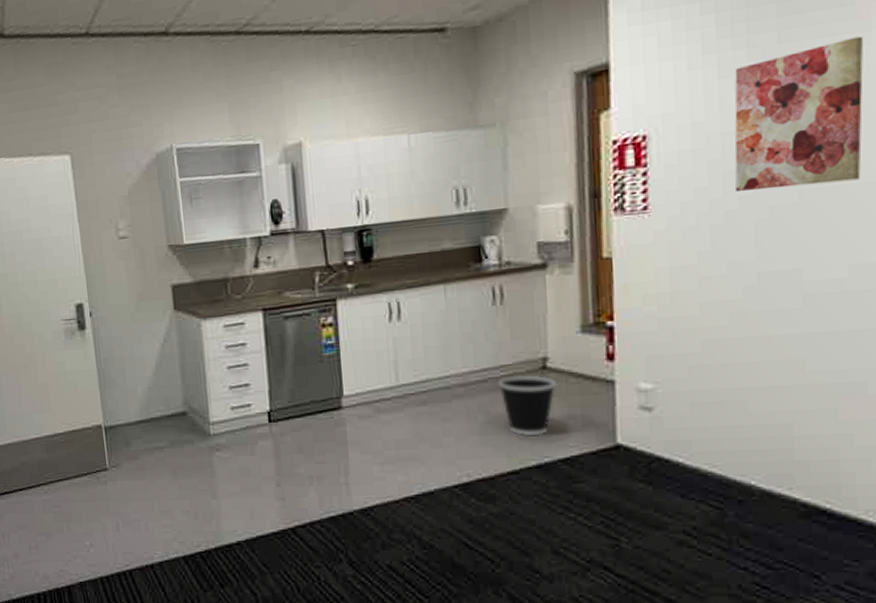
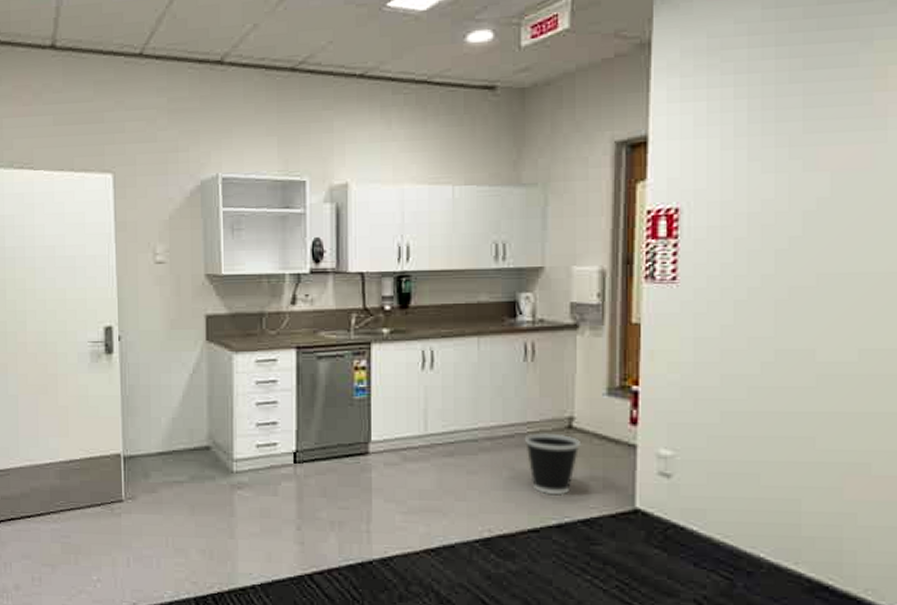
wall art: present [734,36,864,191] -> none [759,134,880,271]

